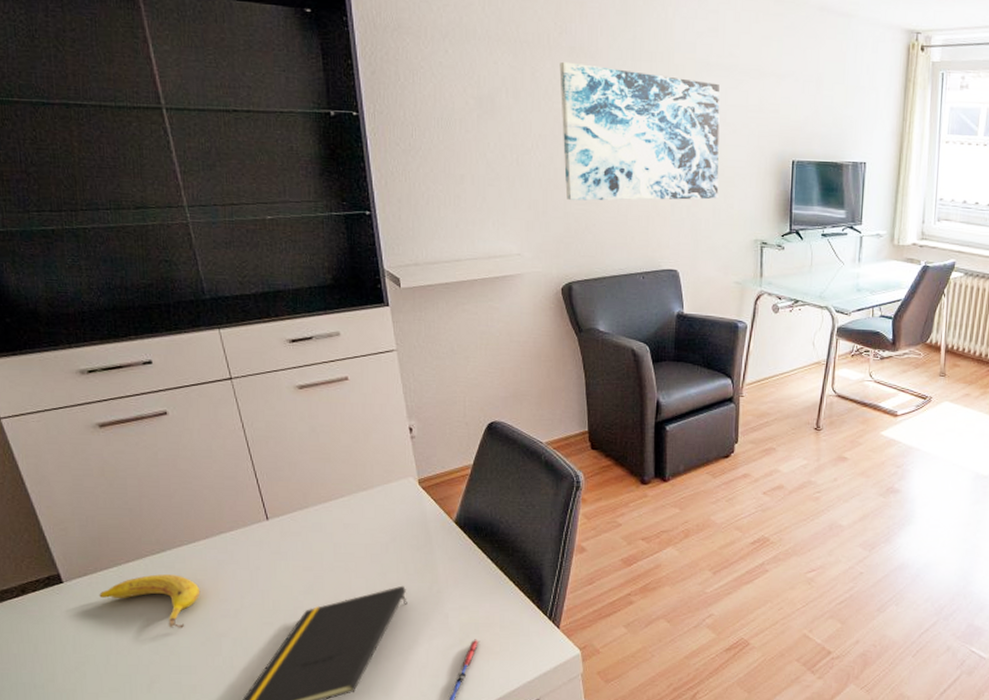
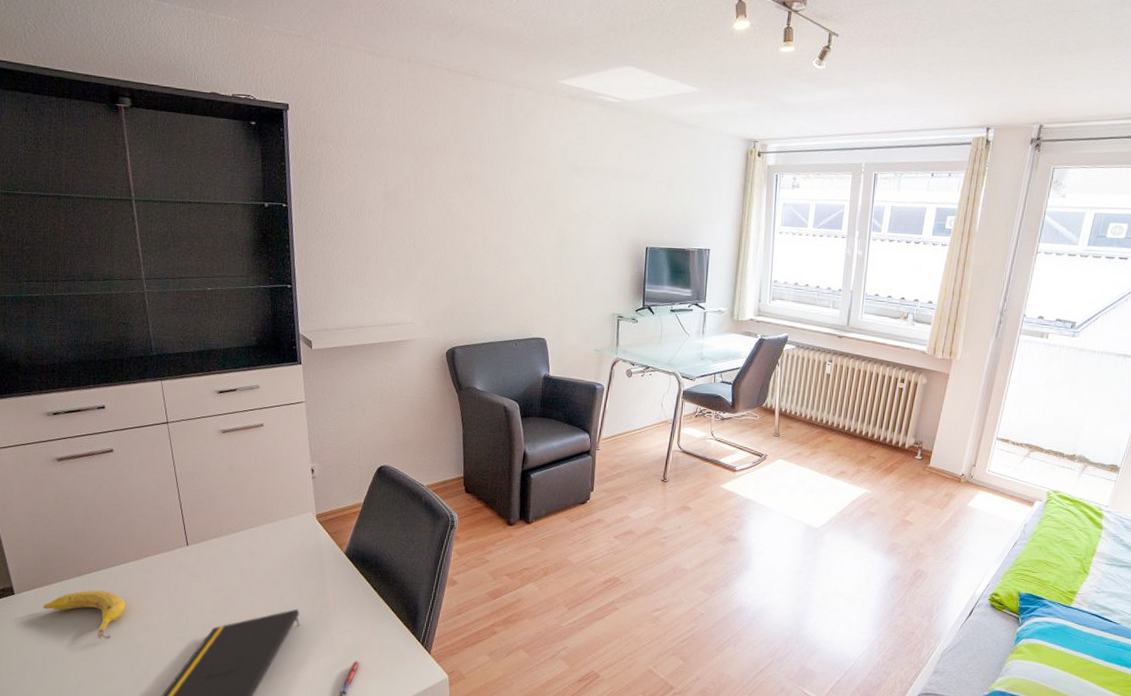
wall art: present [559,61,720,201] -> none [452,164,586,279]

